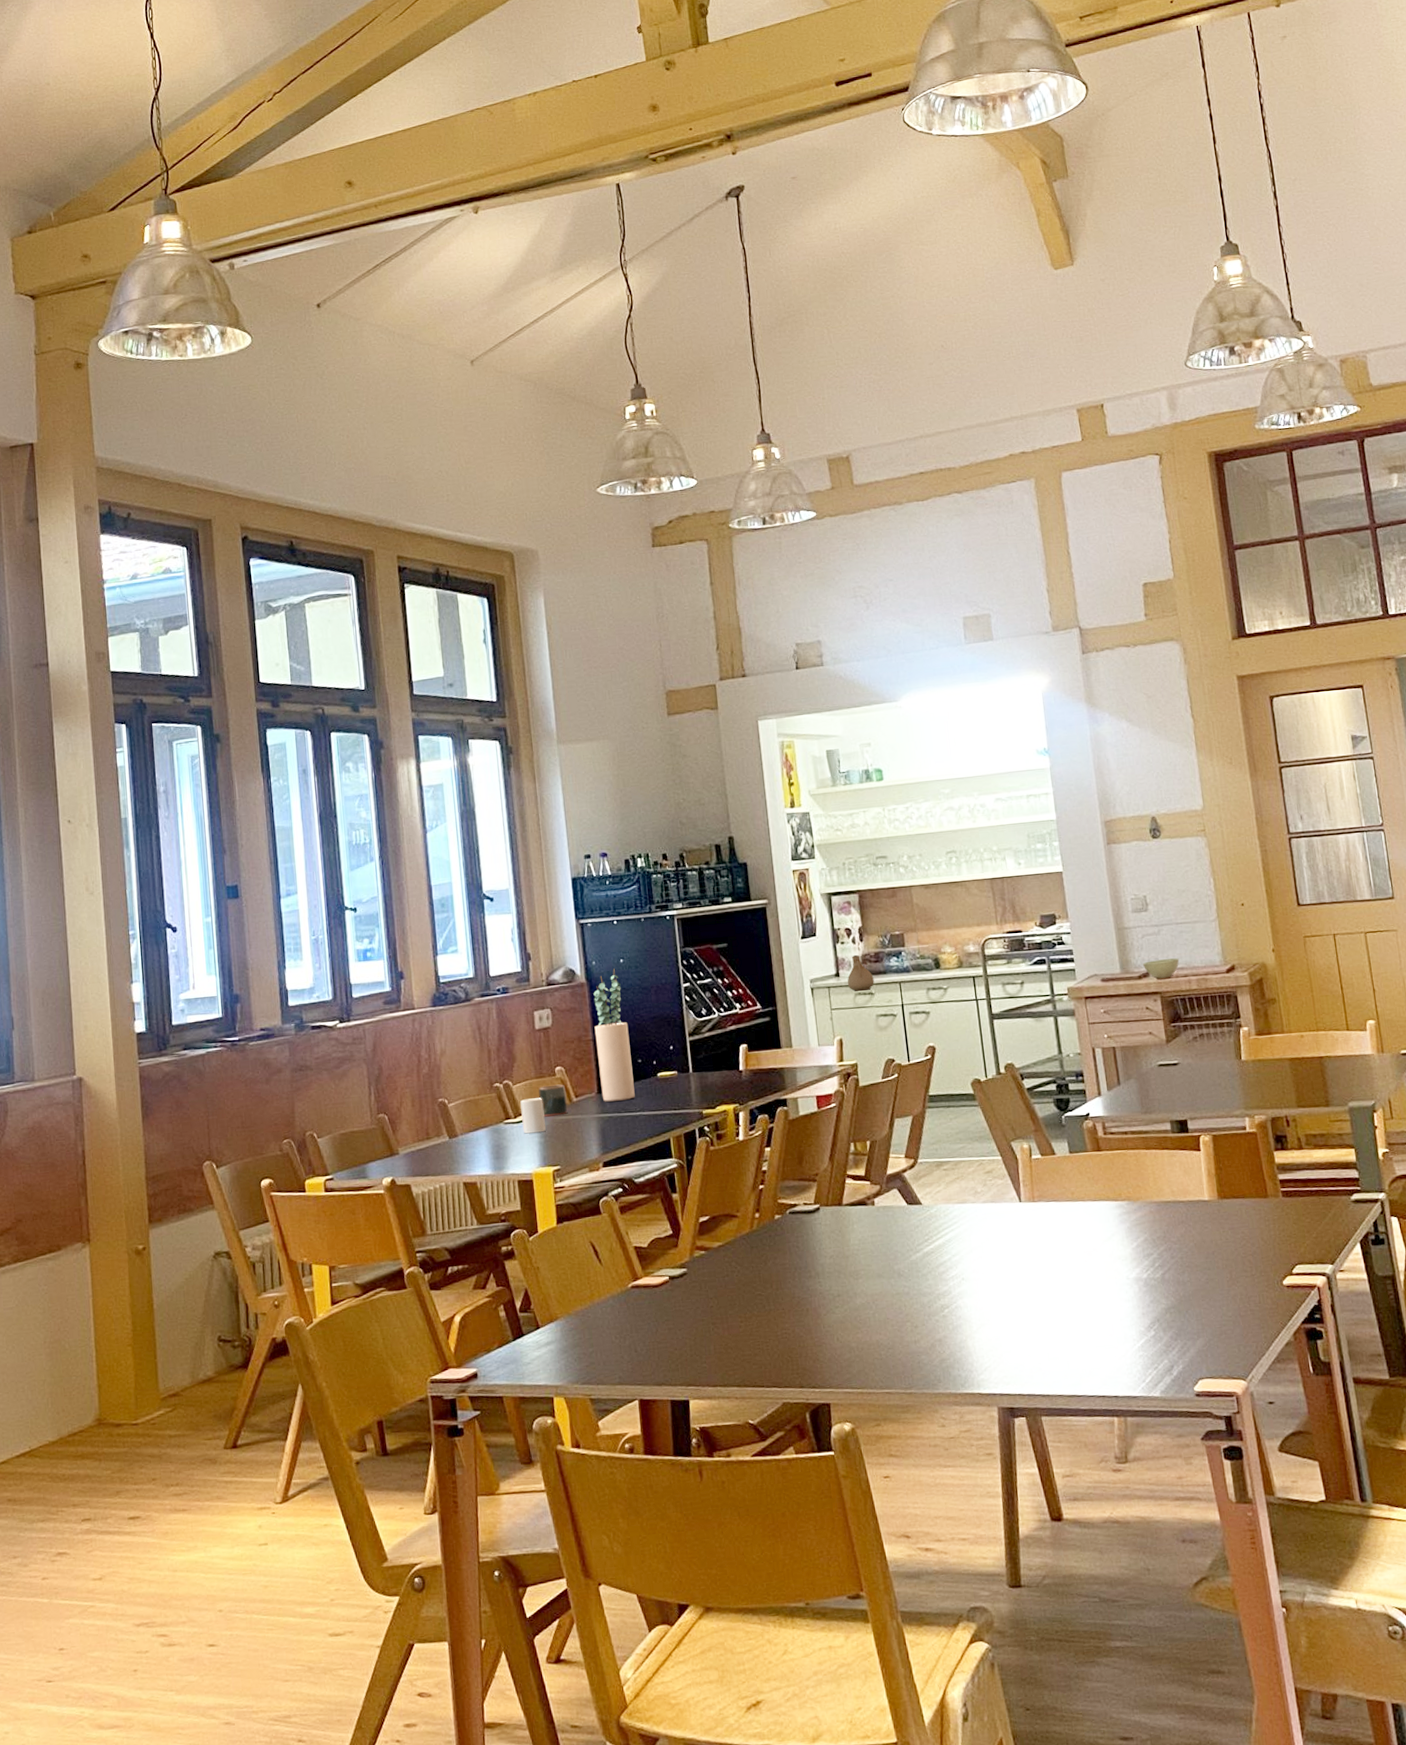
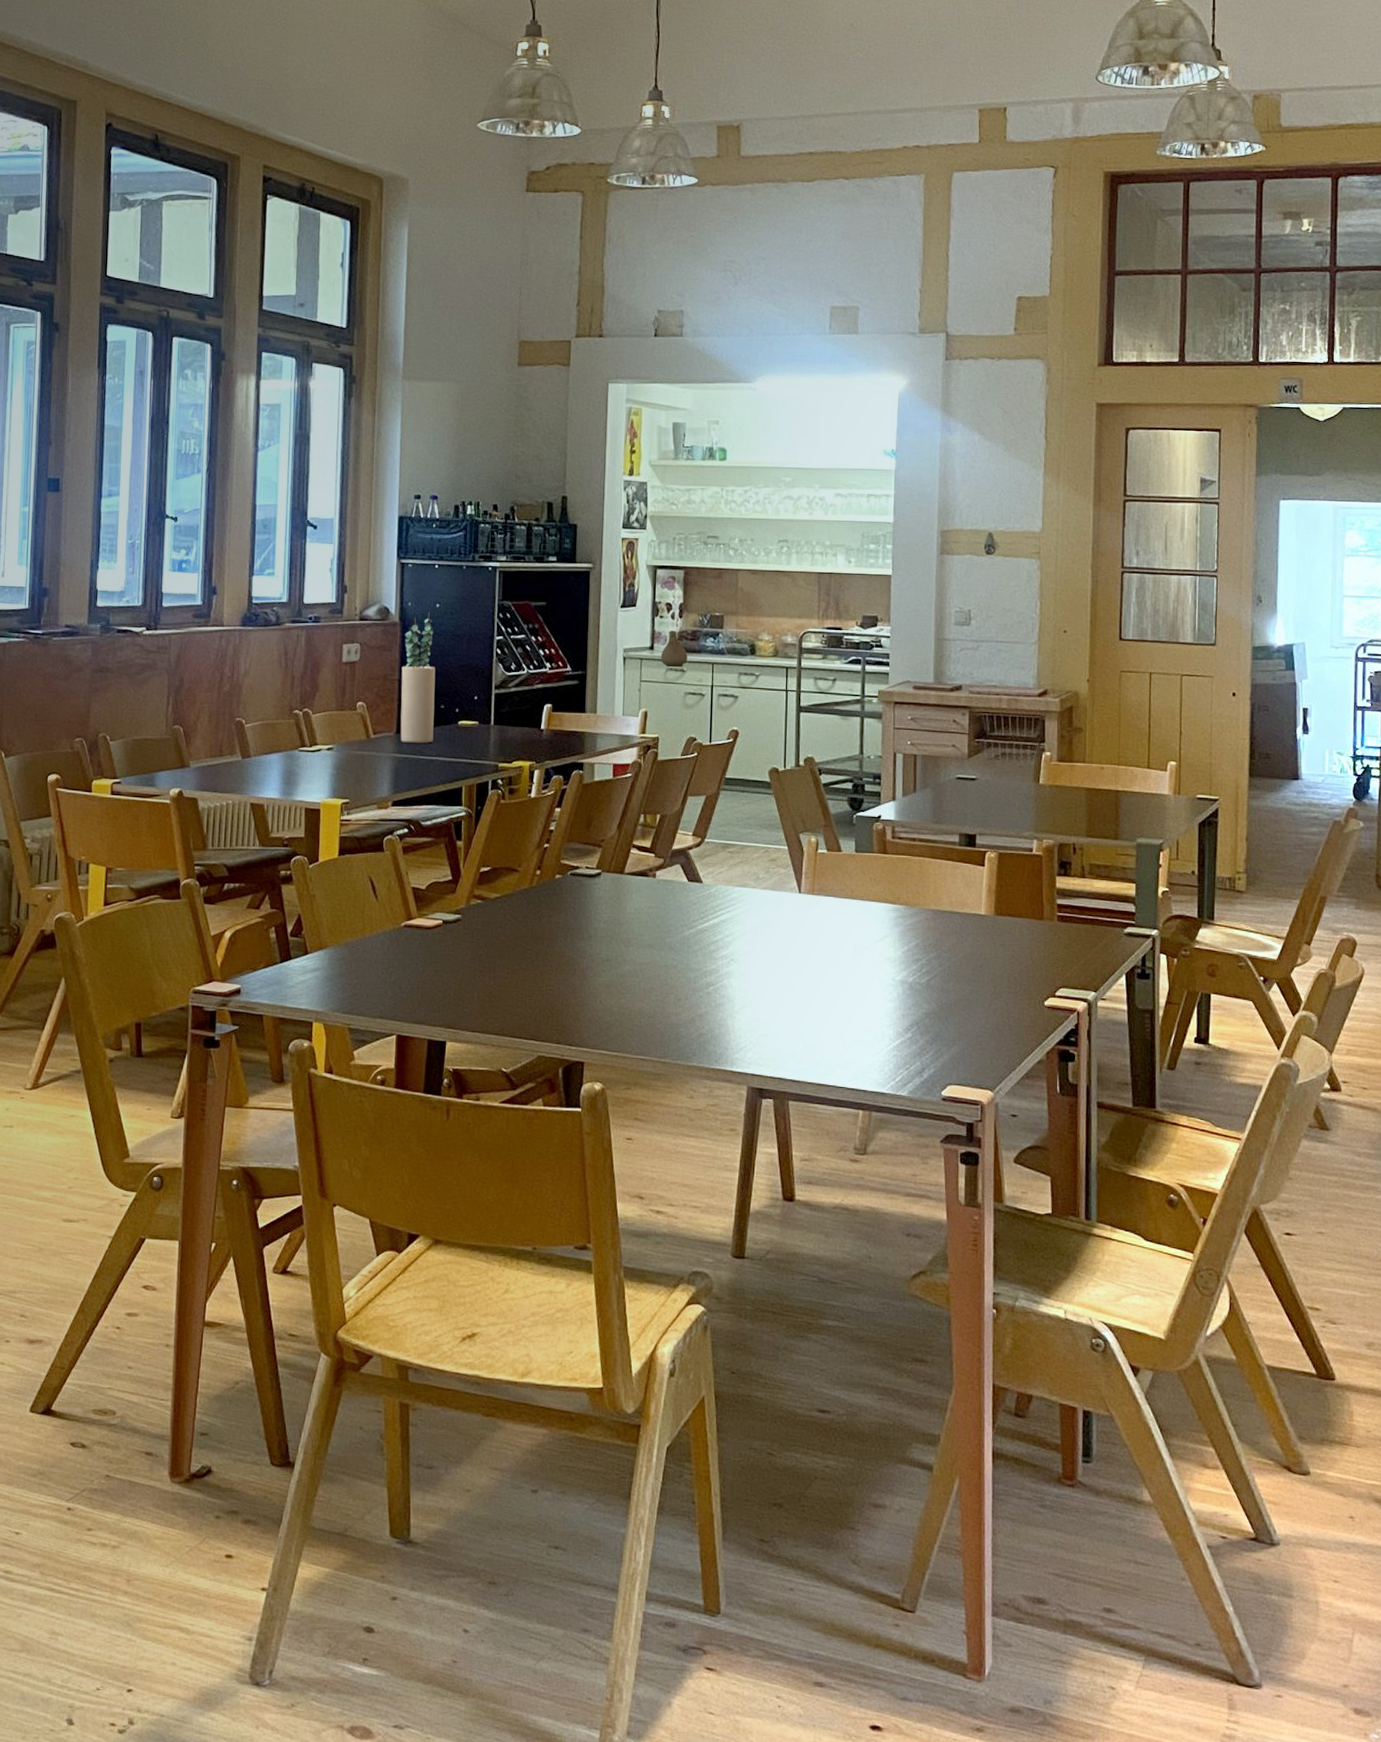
cup: present [520,1098,546,1134] -> none [317,729,341,764]
mug: present [538,1084,568,1117] -> none [337,719,365,750]
bowl: present [1142,958,1180,981] -> none [956,675,994,696]

